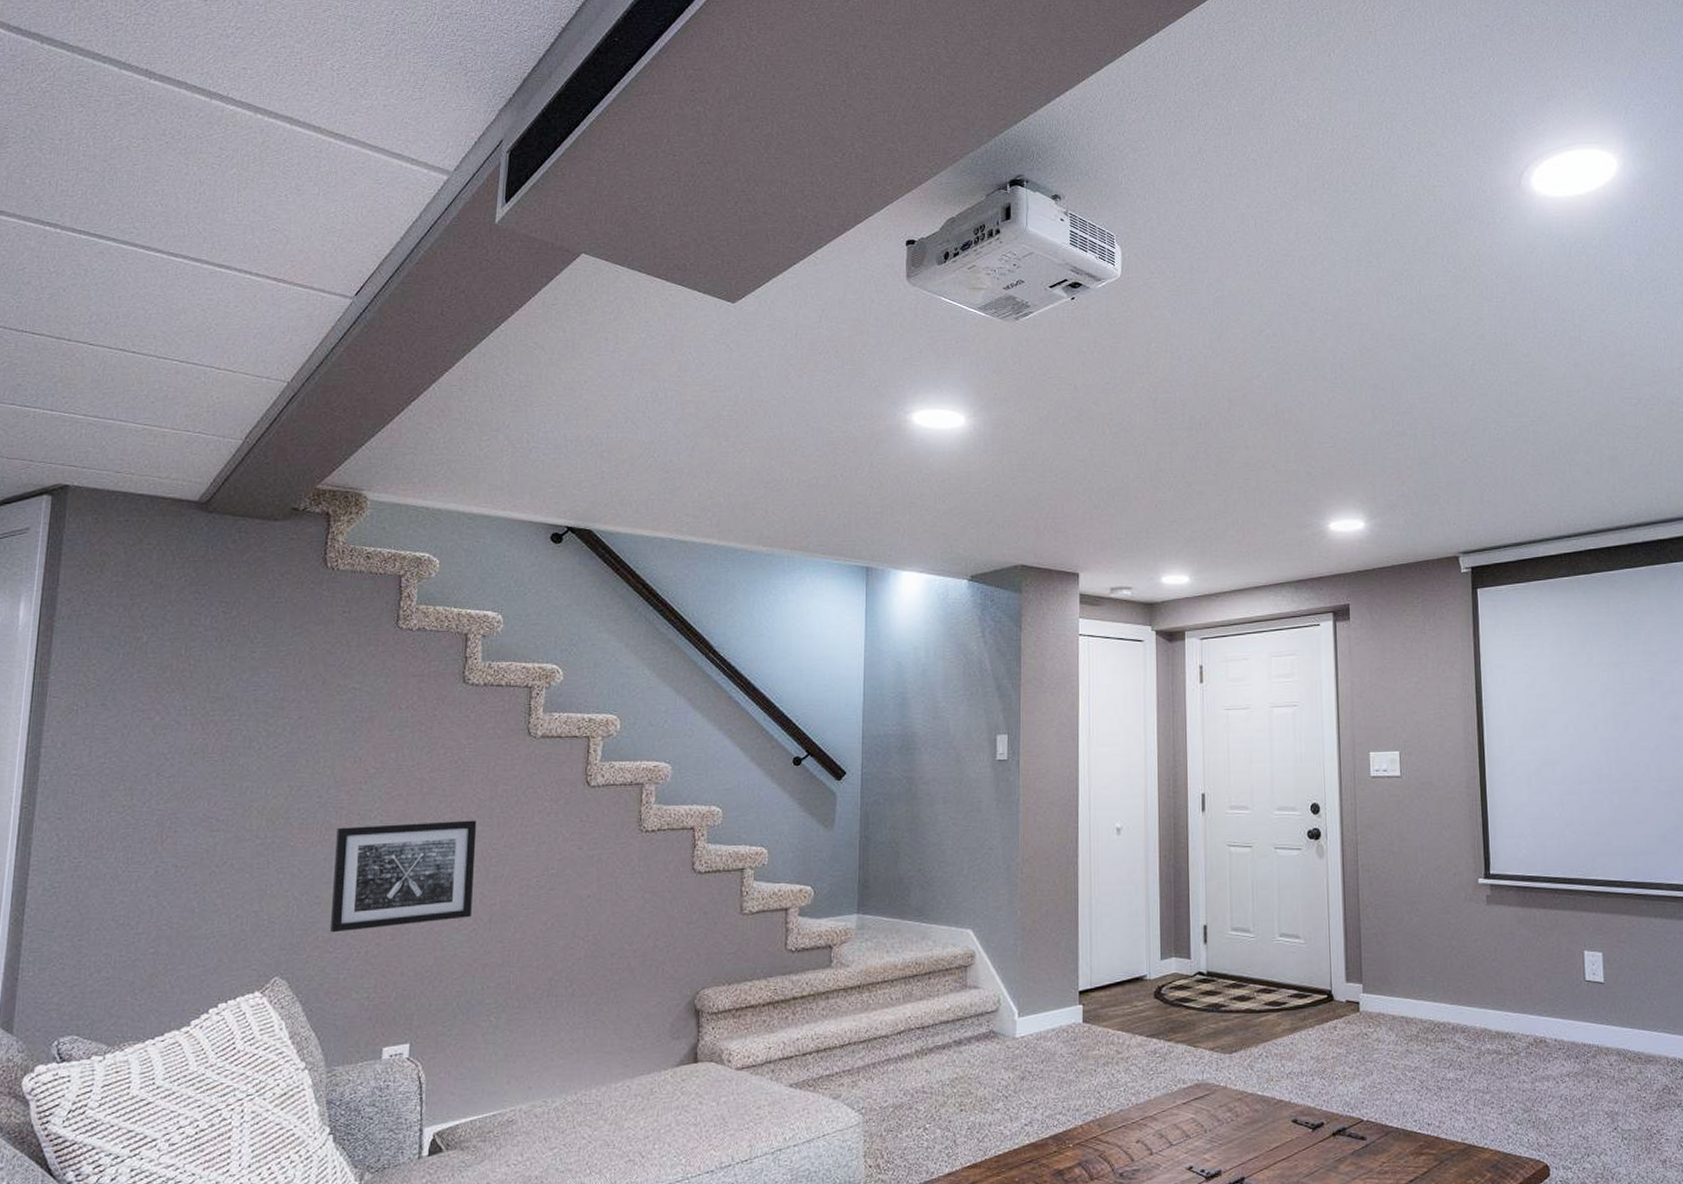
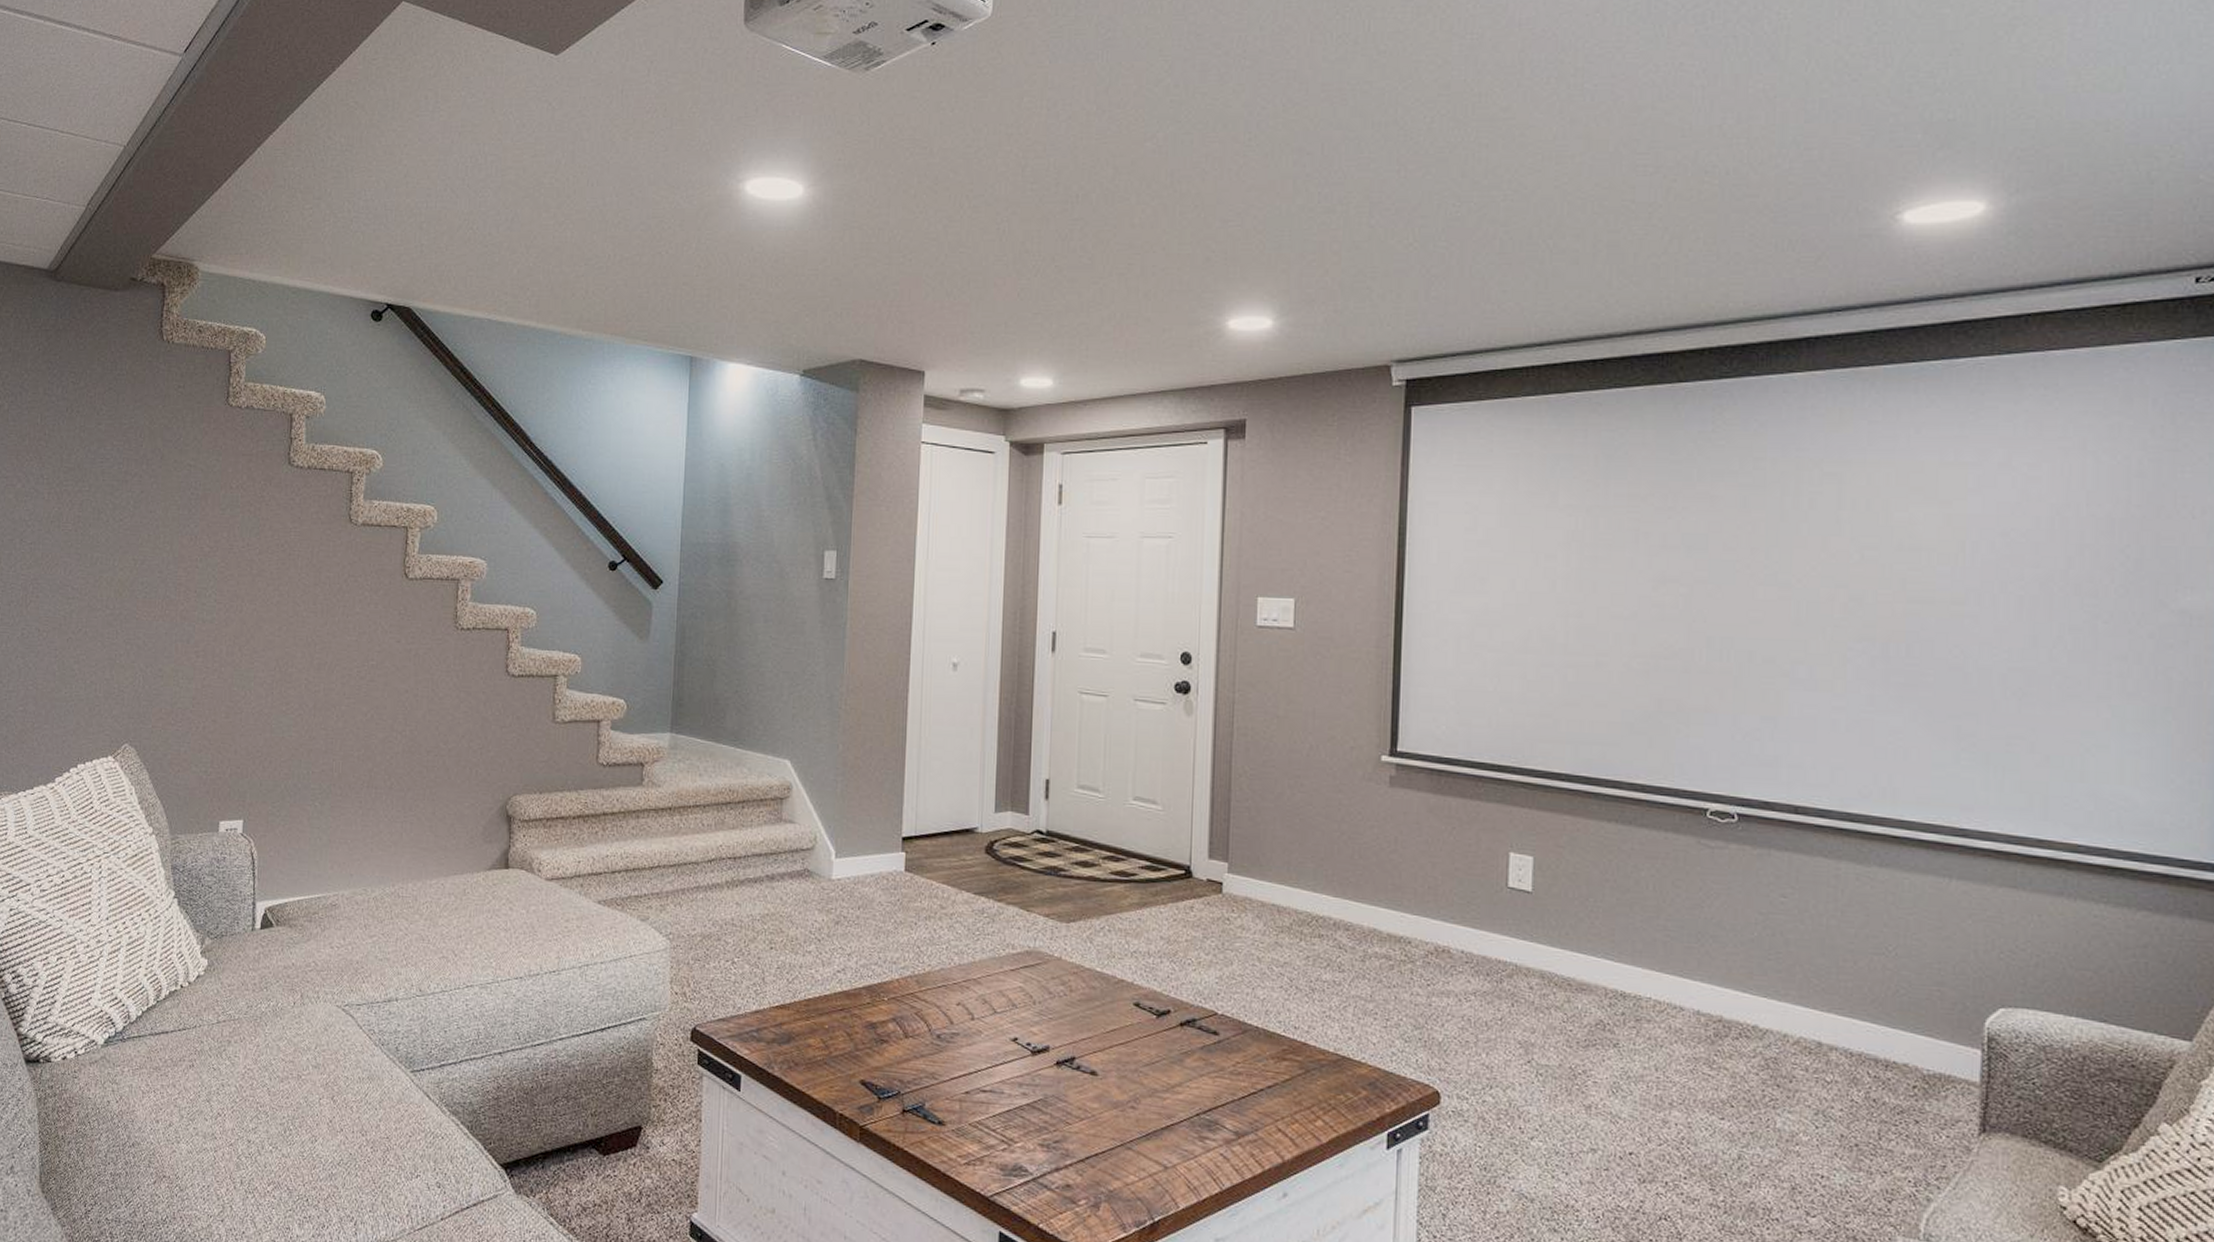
wall art: present [329,820,477,933] -> none [171,603,302,706]

